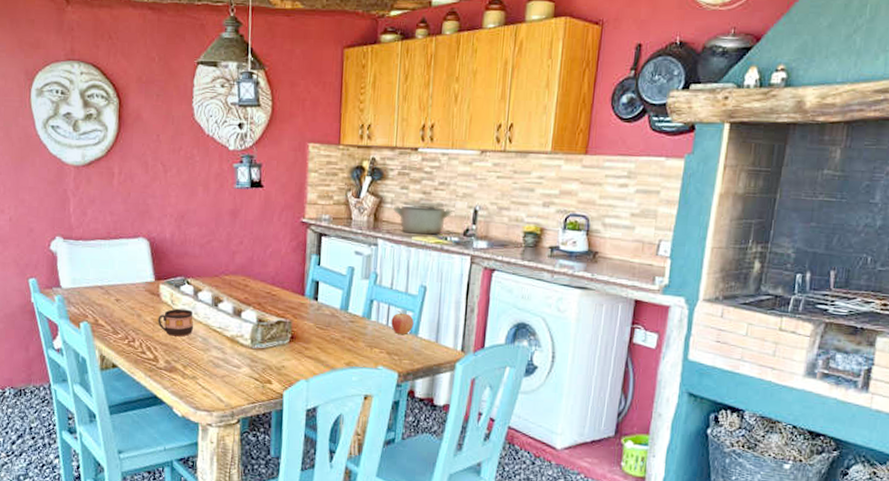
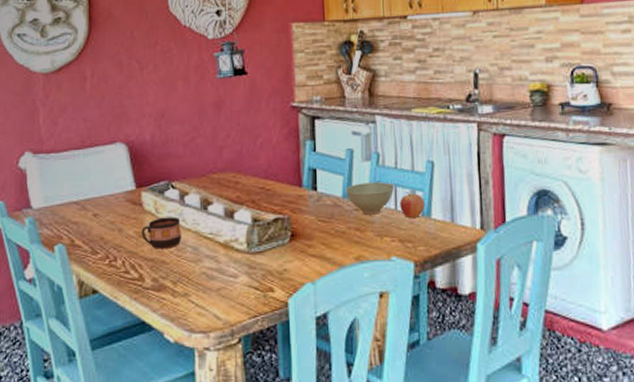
bowl: none [343,298,388,328] -> present [345,182,395,215]
saucepan: present [394,201,452,236] -> none [389,69,451,107]

